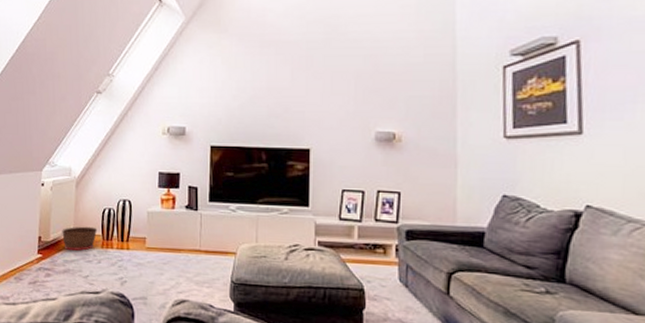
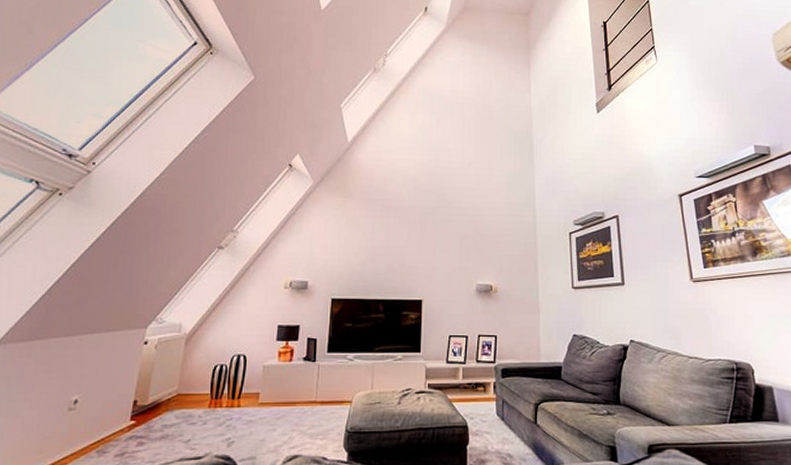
basket: present [62,226,97,251] -> none [163,385,205,414]

